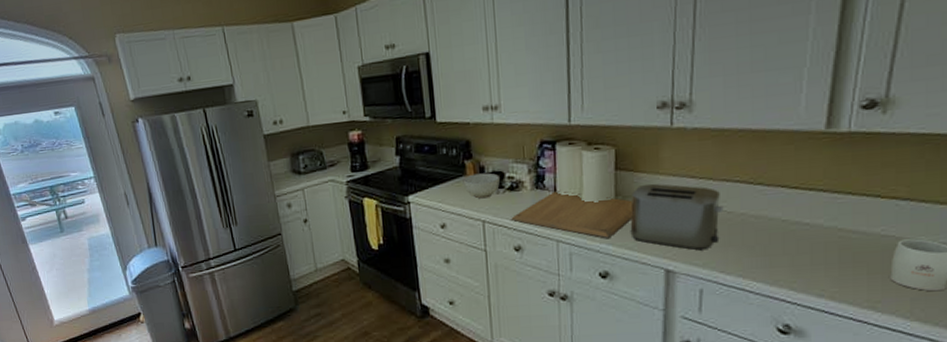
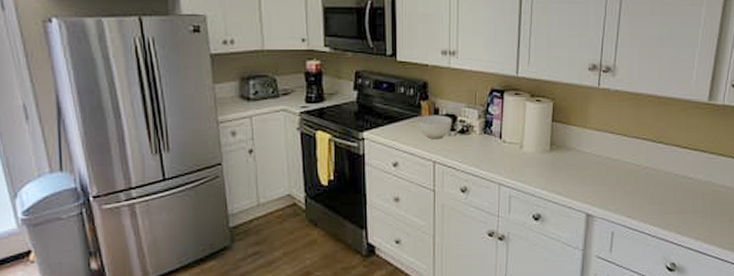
chopping board: present [511,191,634,239] -> none [460,137,565,184]
toaster: present [630,183,724,251] -> none [560,136,634,198]

